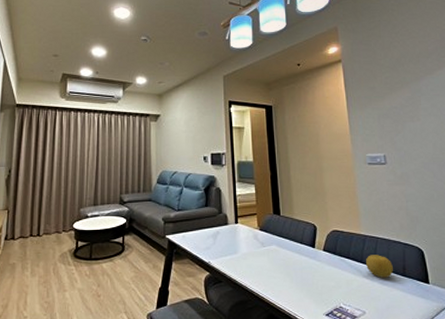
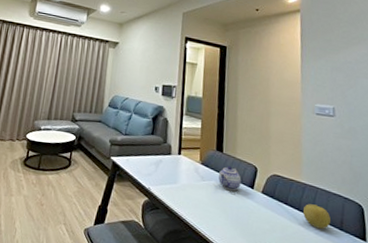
teapot: none [279,228,302,253] -> present [218,166,242,192]

